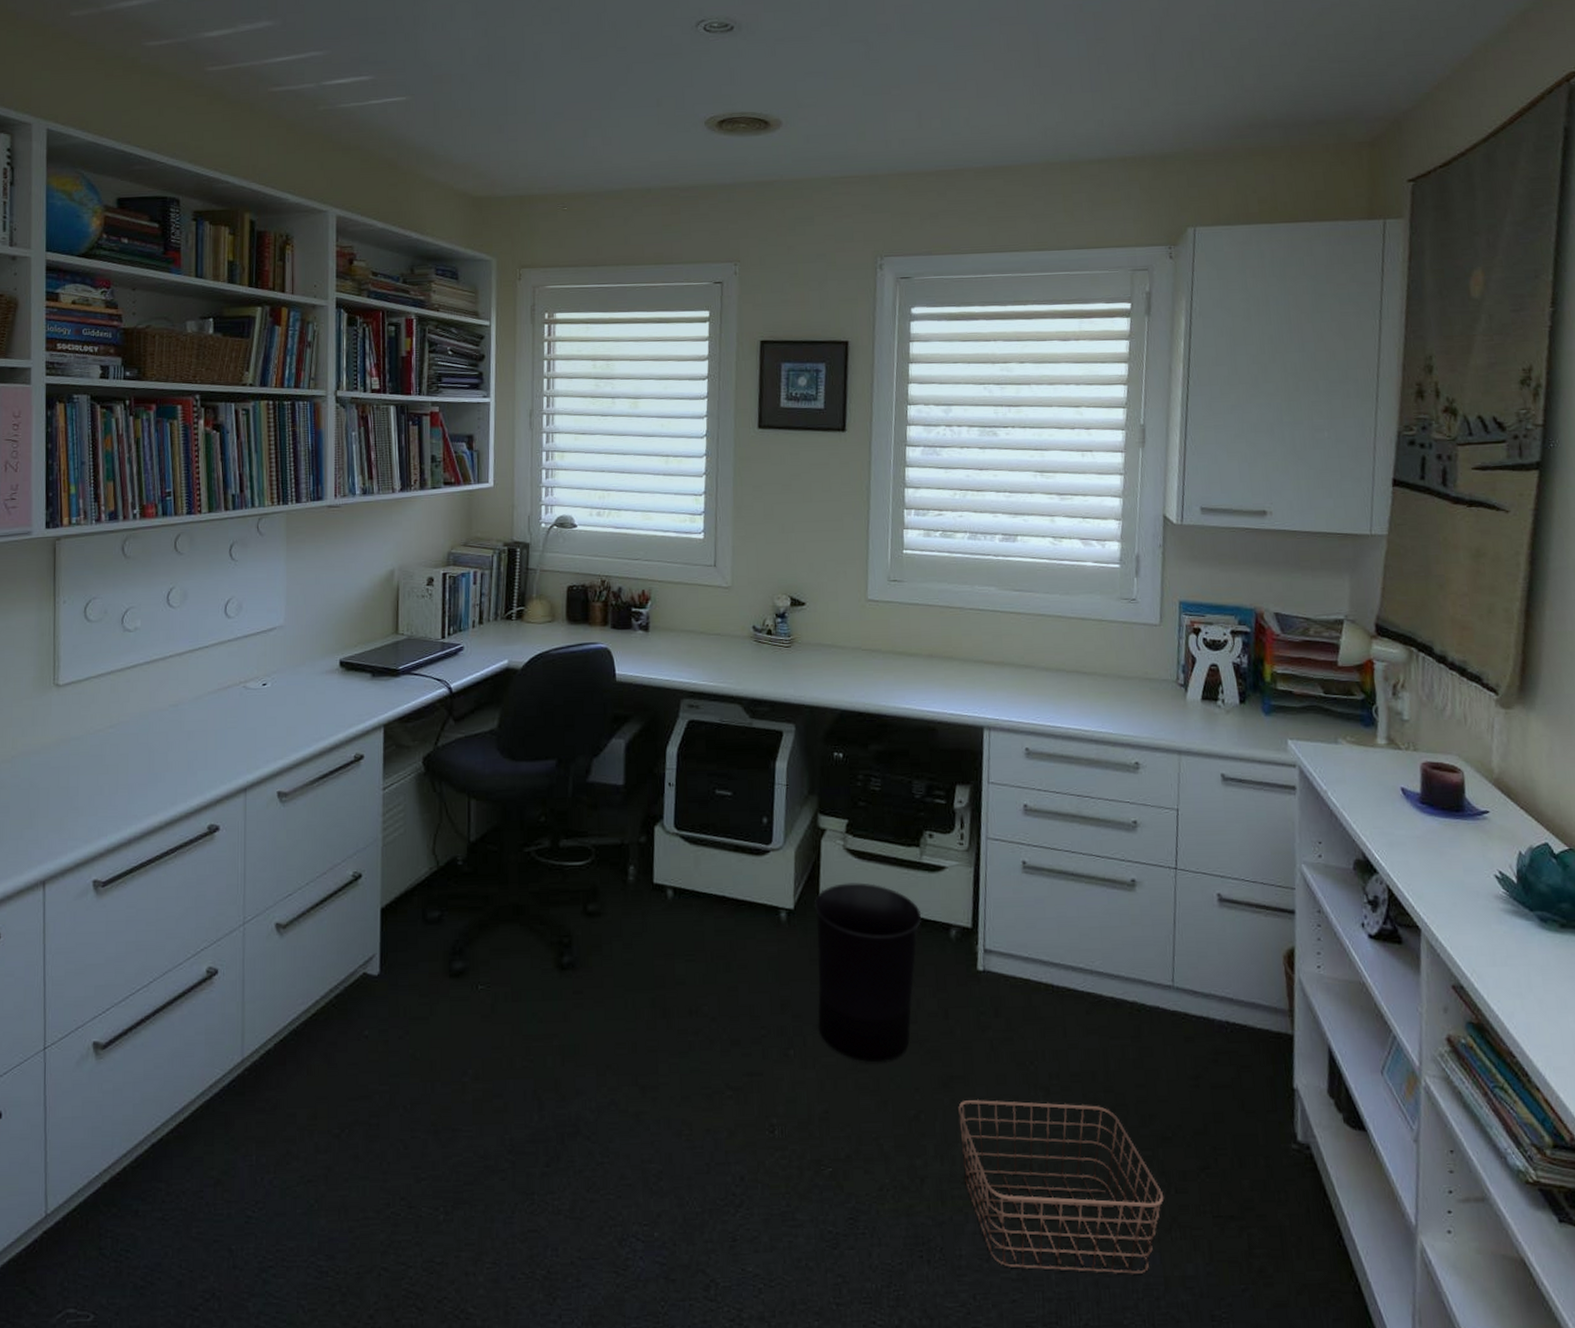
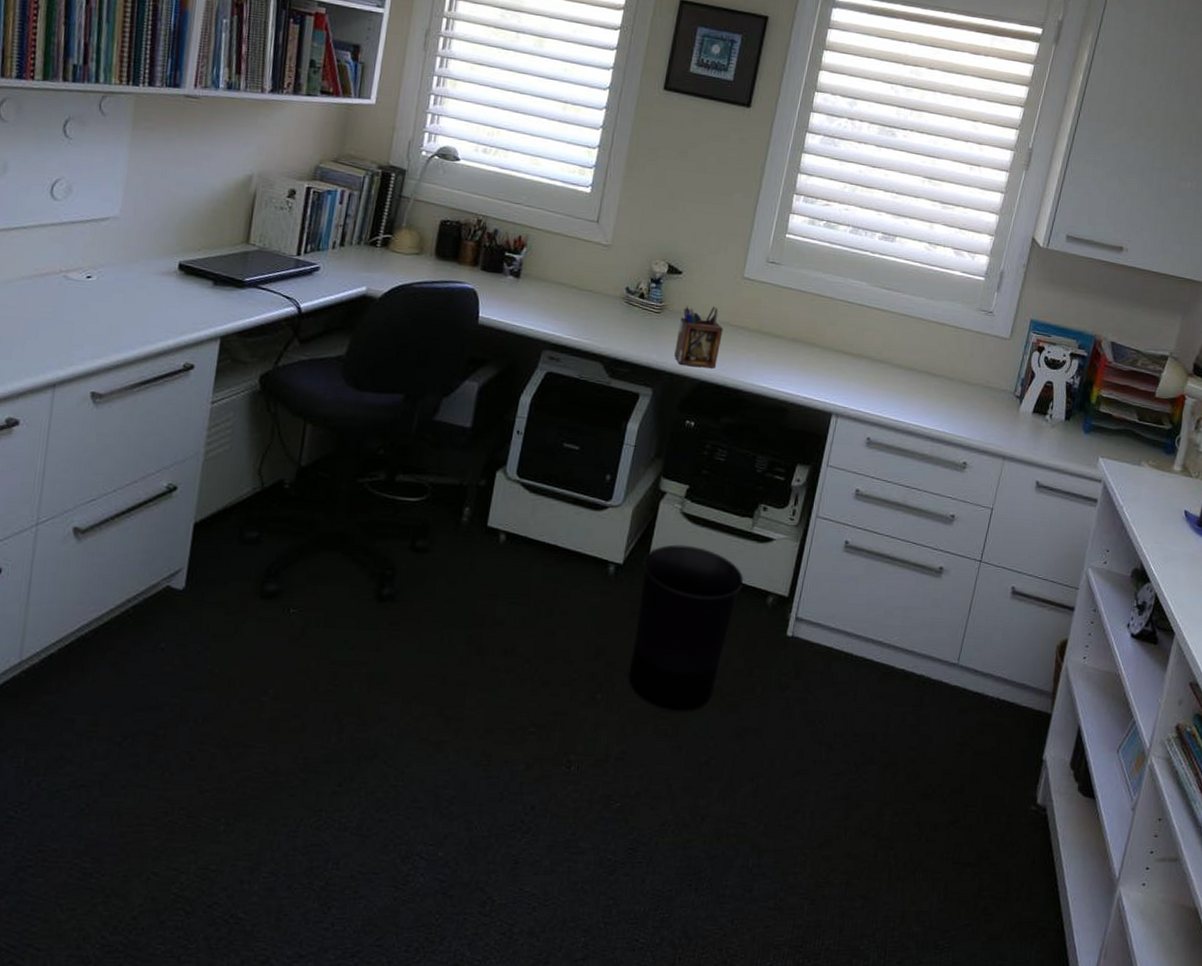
desk organizer: none [810,633,856,697] -> present [674,306,723,369]
basket: present [957,1100,1165,1274] -> none [741,751,915,908]

